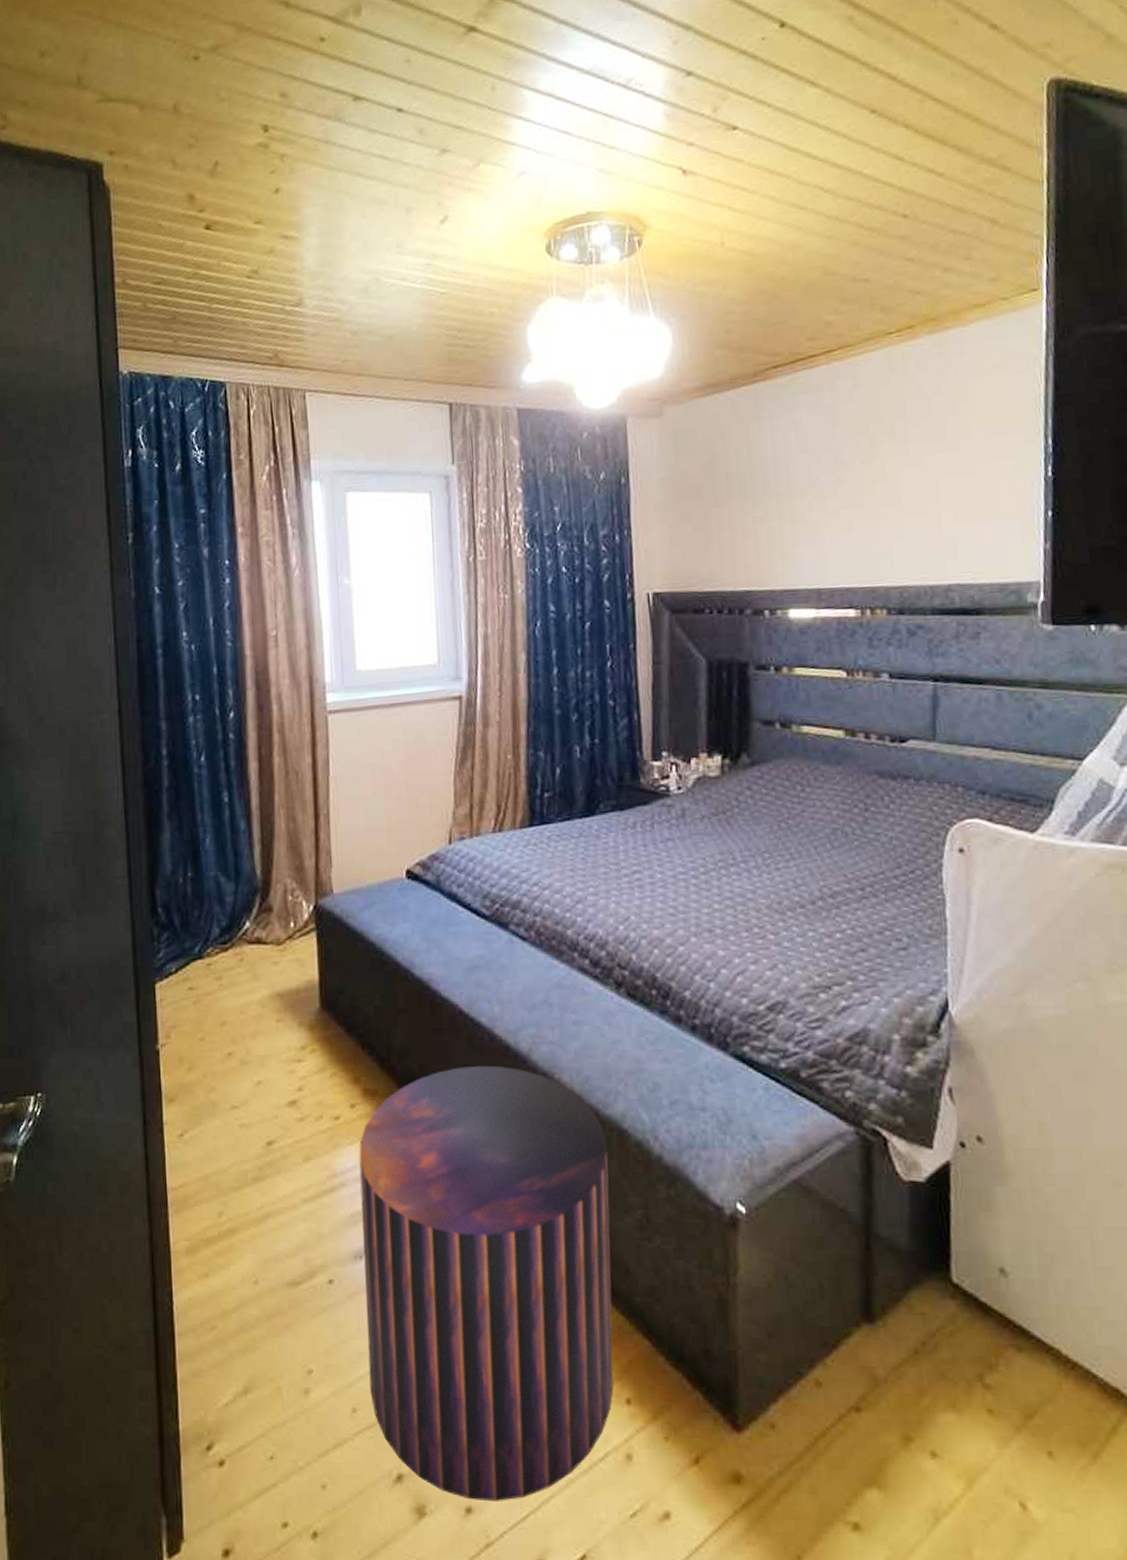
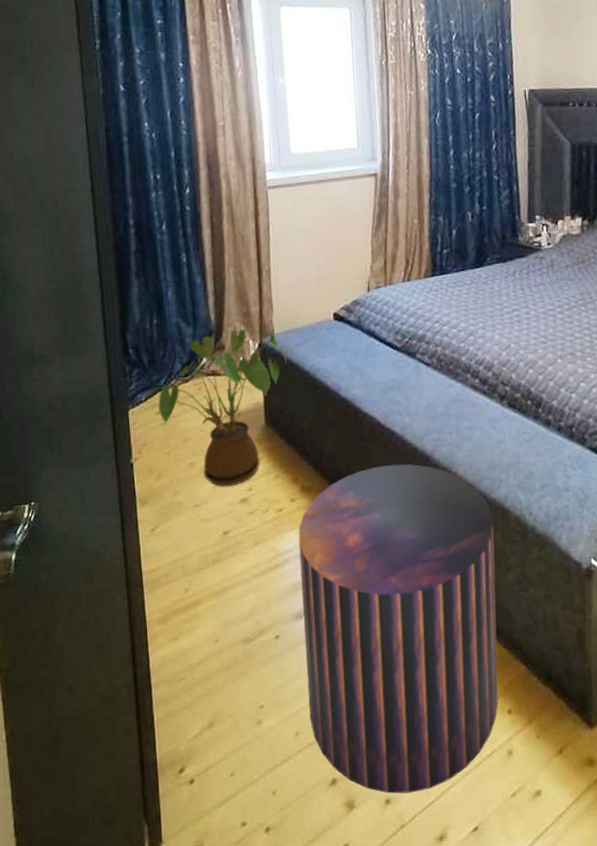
house plant: none [191,888,348,1085] -> present [158,330,287,487]

